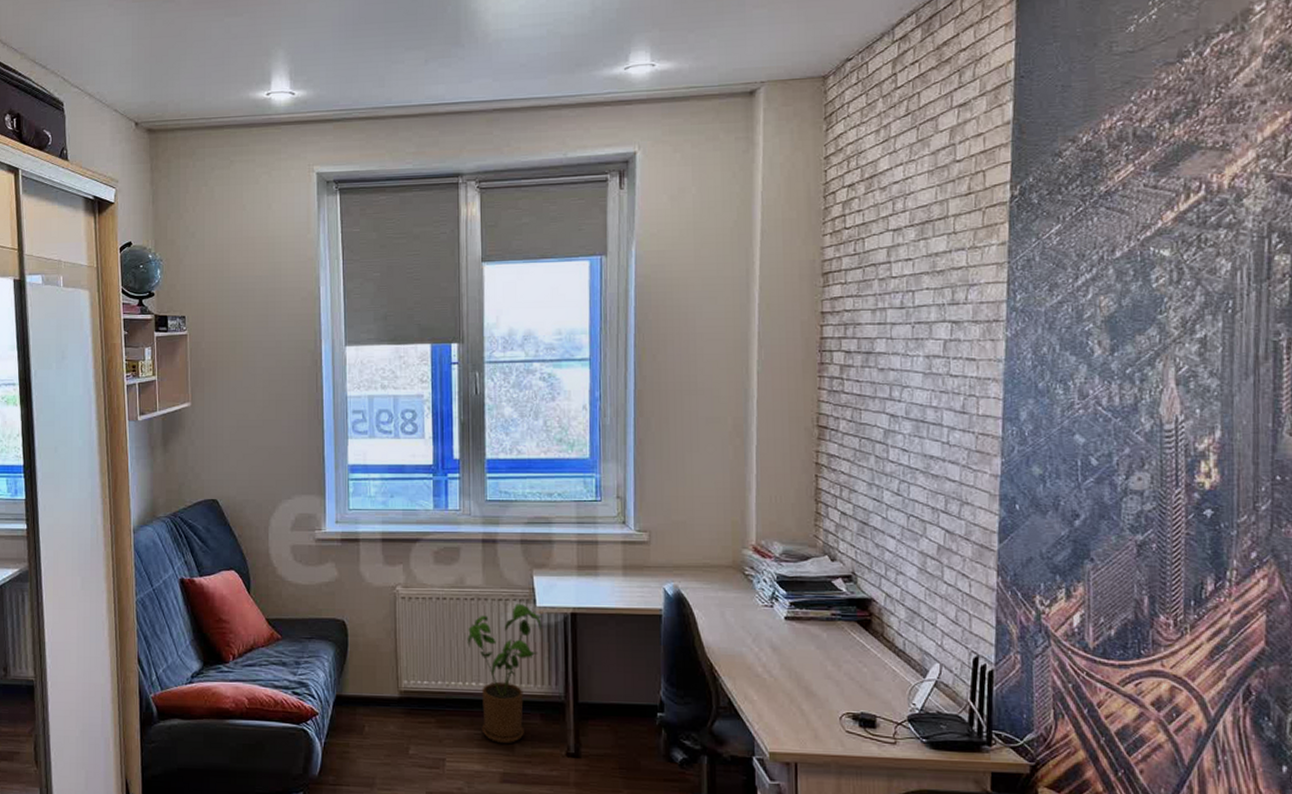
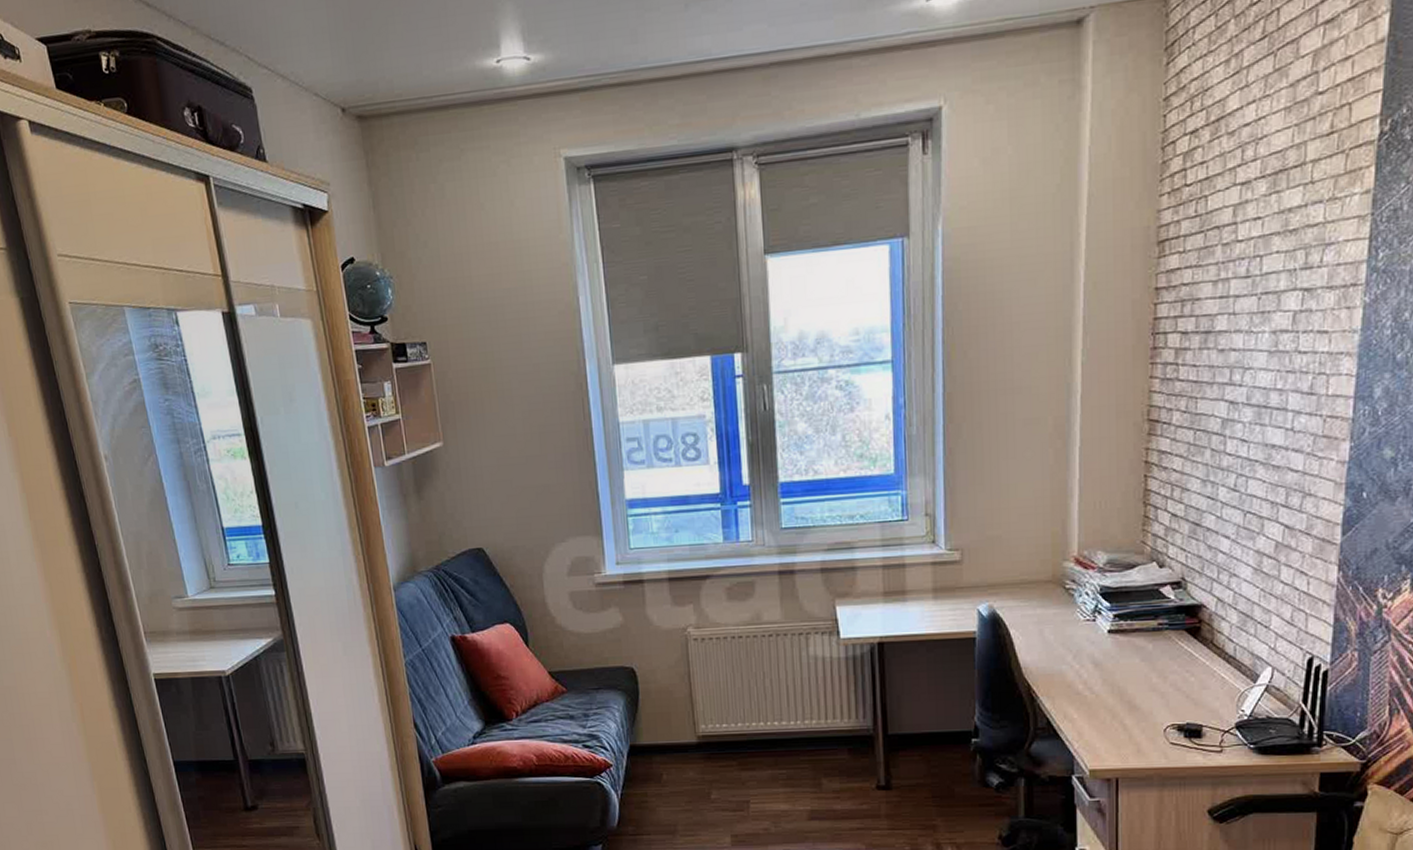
house plant: present [467,603,542,743] -> none [767,636,847,781]

